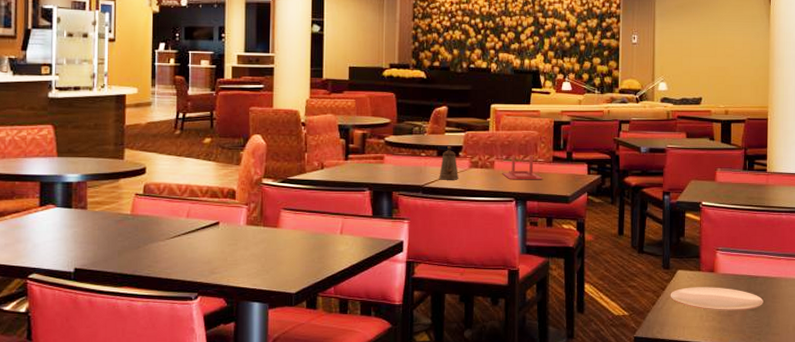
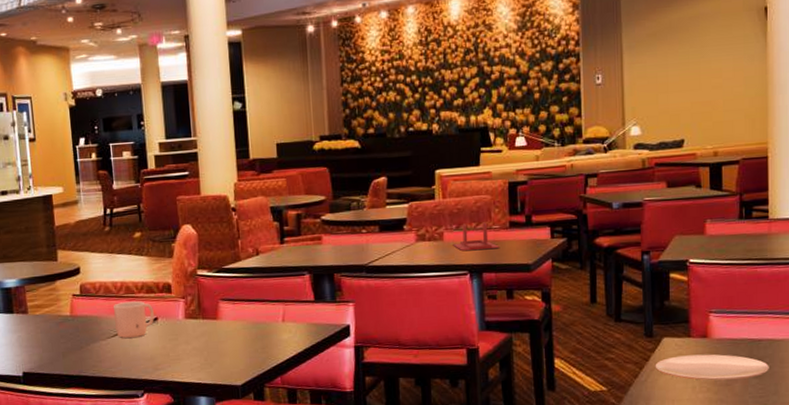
mug: none [175,205,216,240] -> present [112,301,154,338]
coffee pot: present [439,145,459,180] -> none [383,219,405,257]

